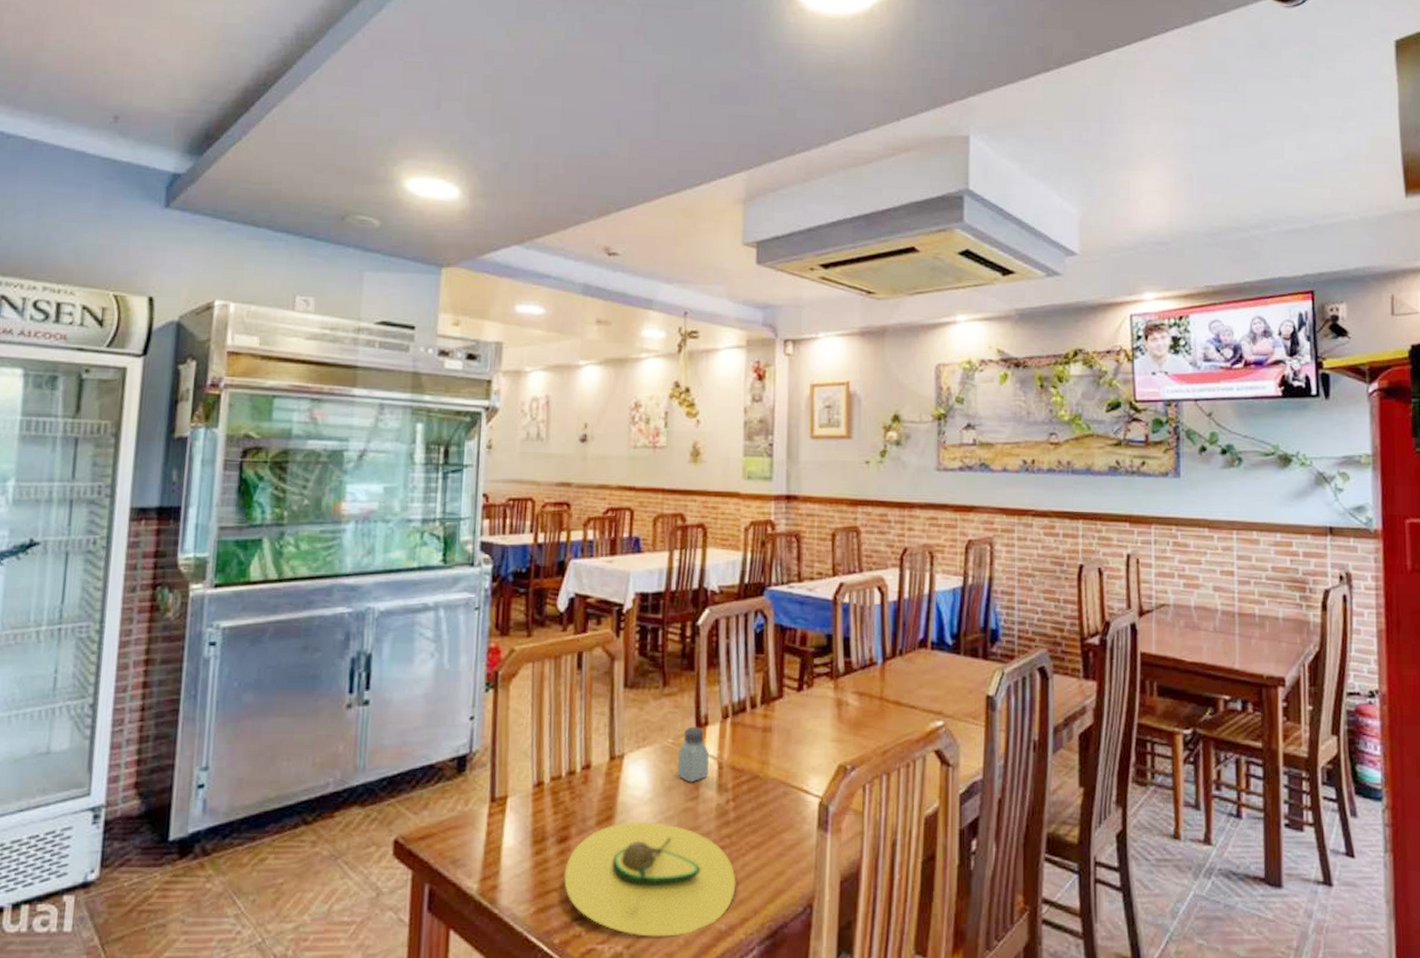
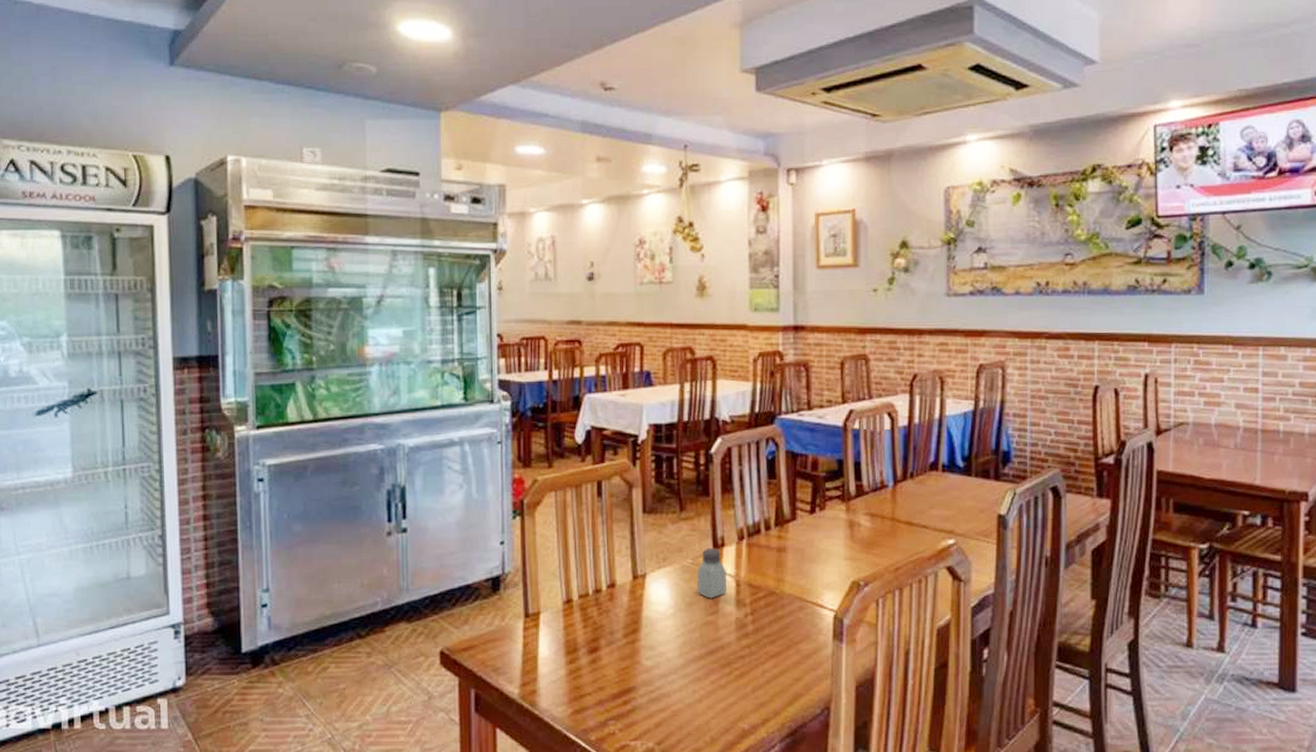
avocado: present [564,821,736,937] -> none [596,633,757,735]

